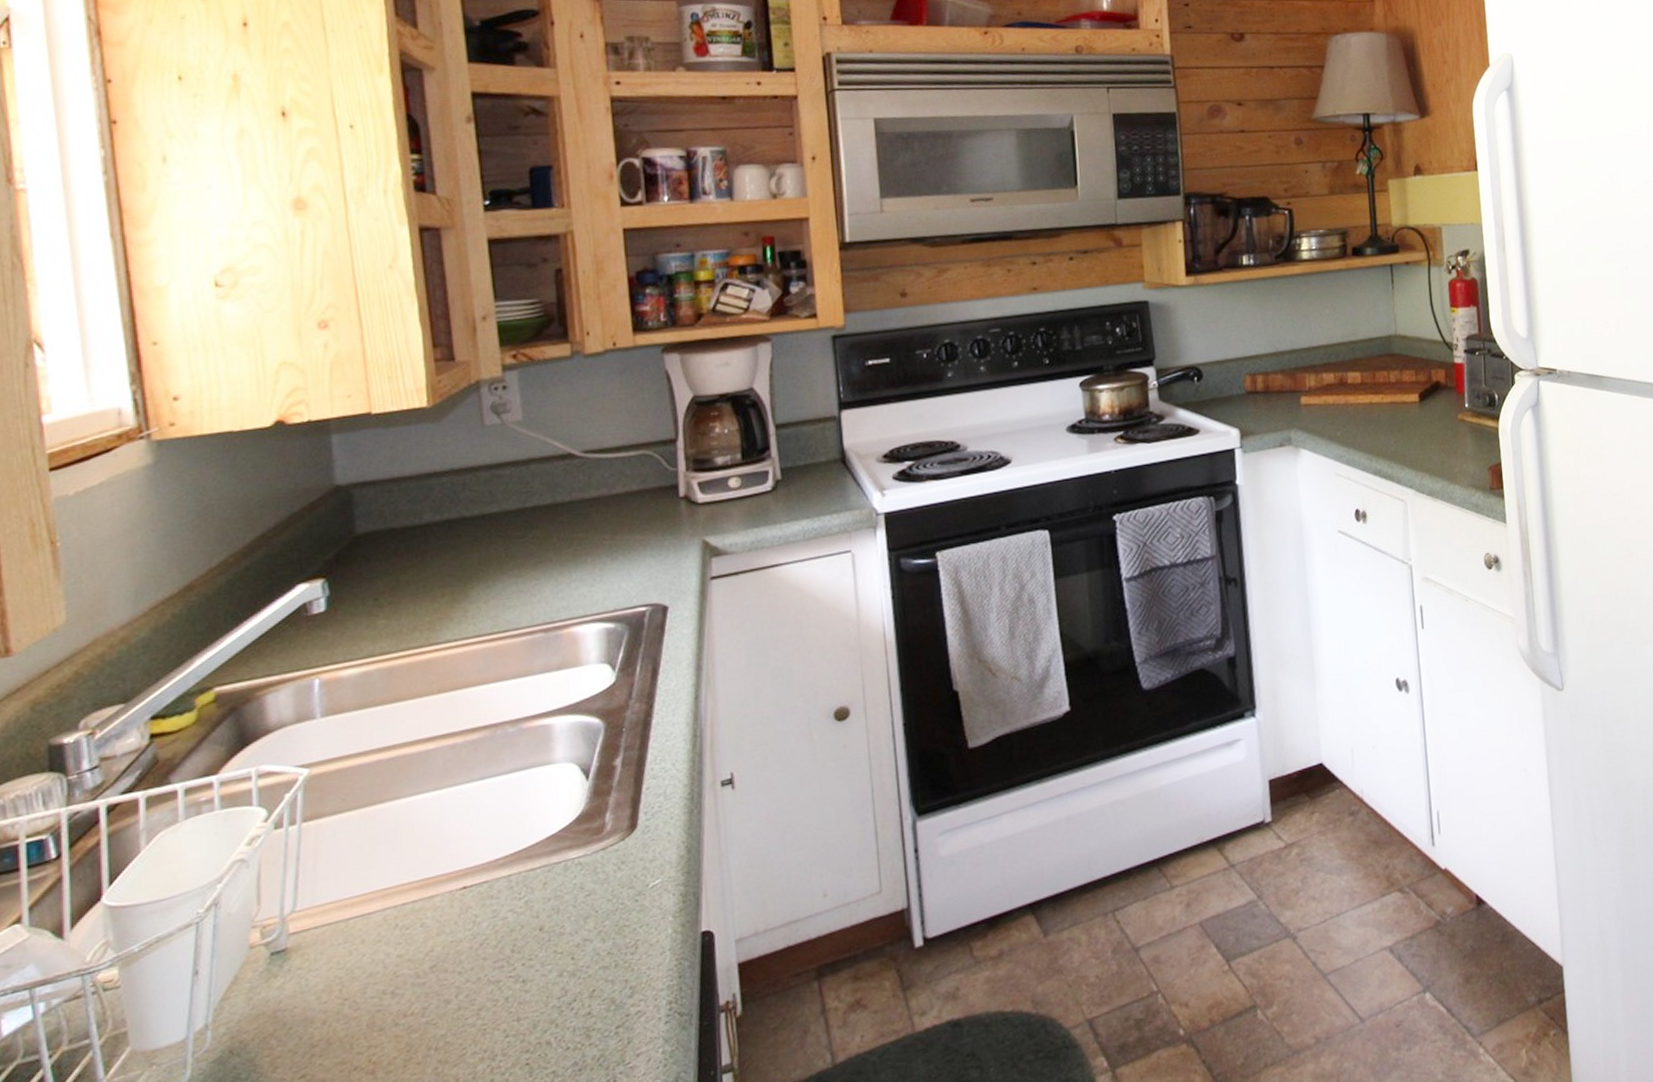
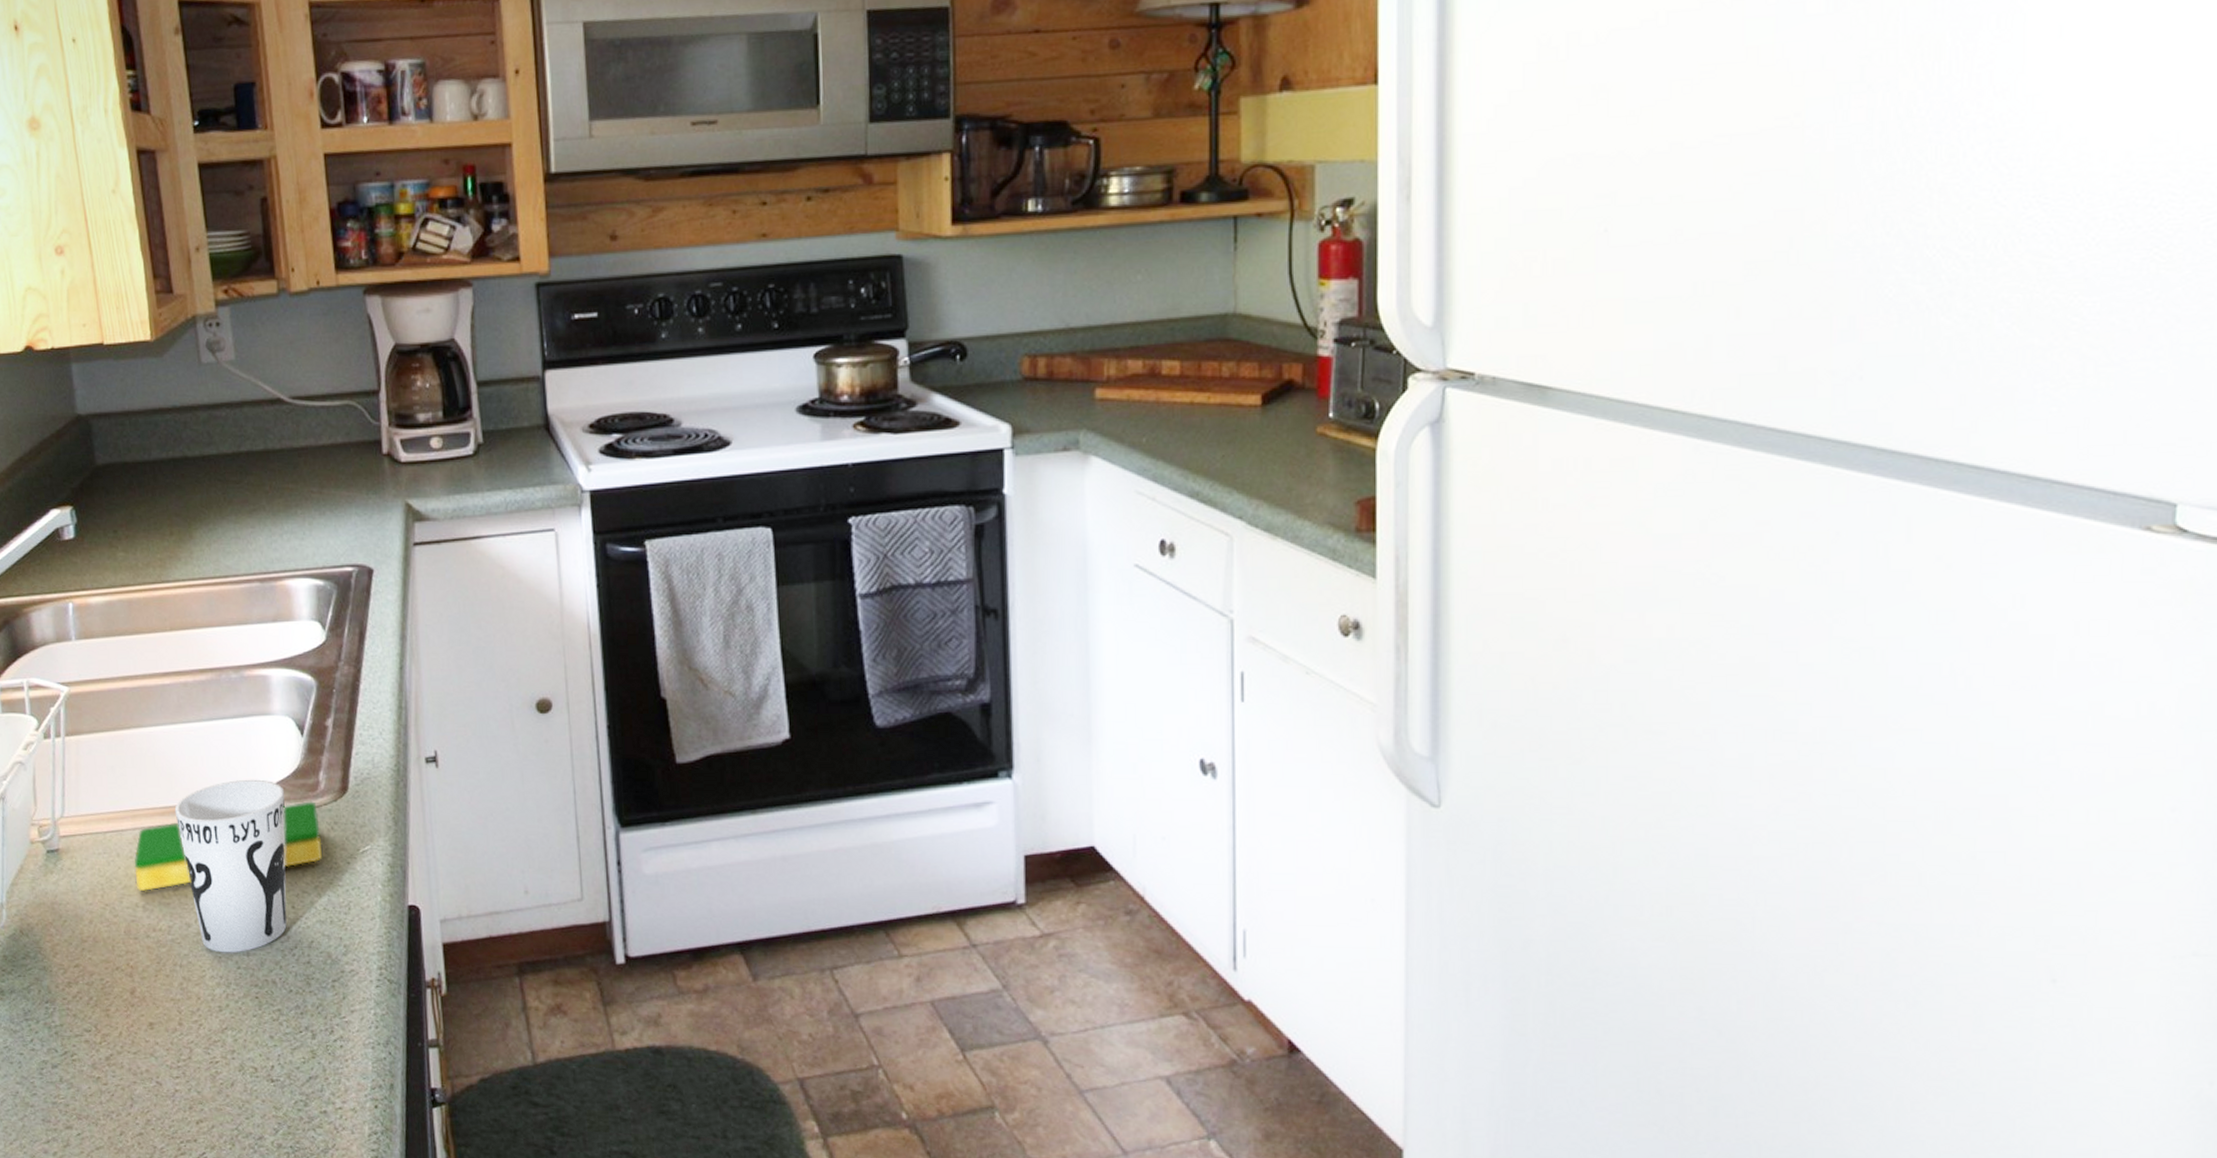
dish sponge: none [382,844,607,976] -> present [134,801,322,891]
cup: none [435,831,567,1025] -> present [174,779,287,953]

